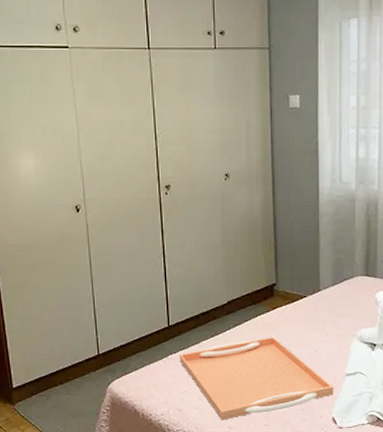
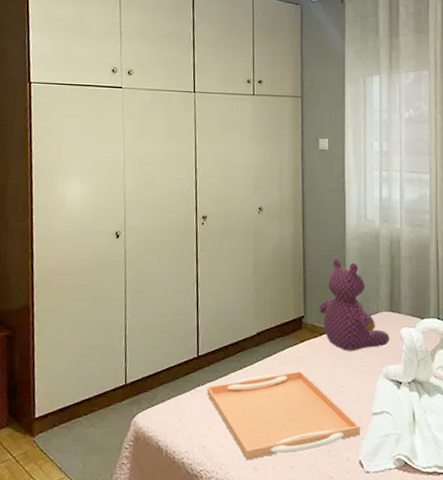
teddy bear: none [290,224,365,317] -> present [318,258,390,352]

